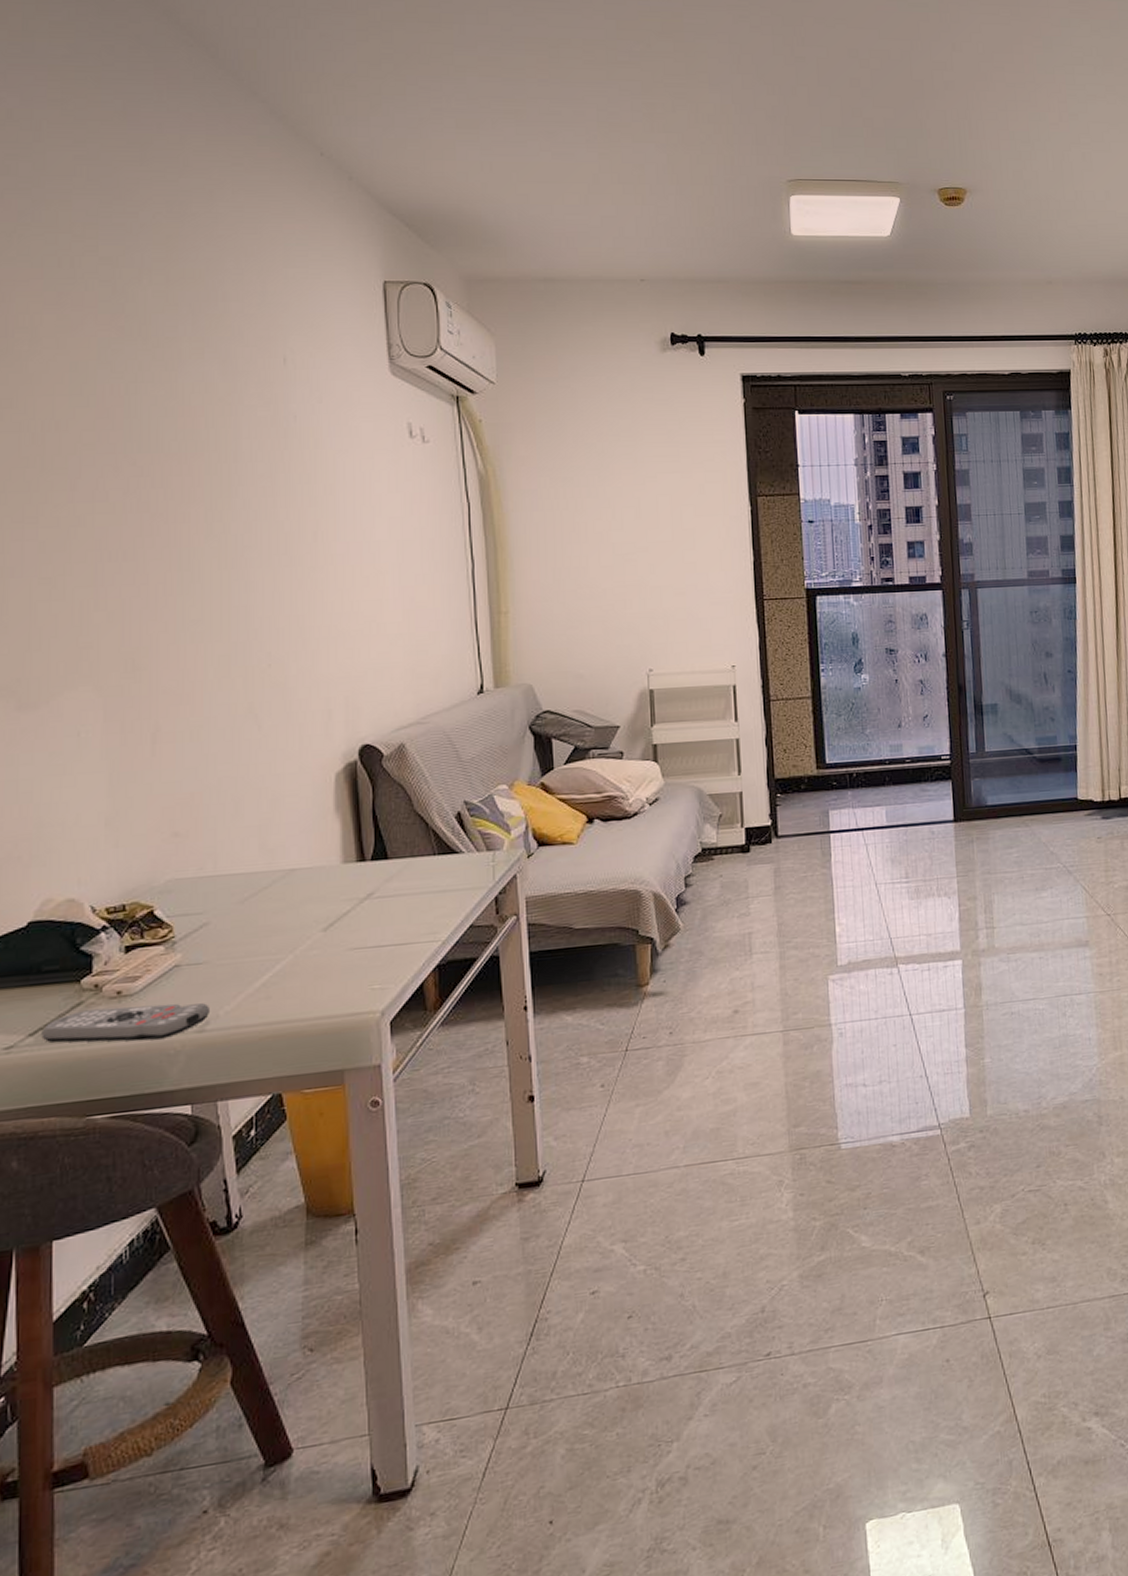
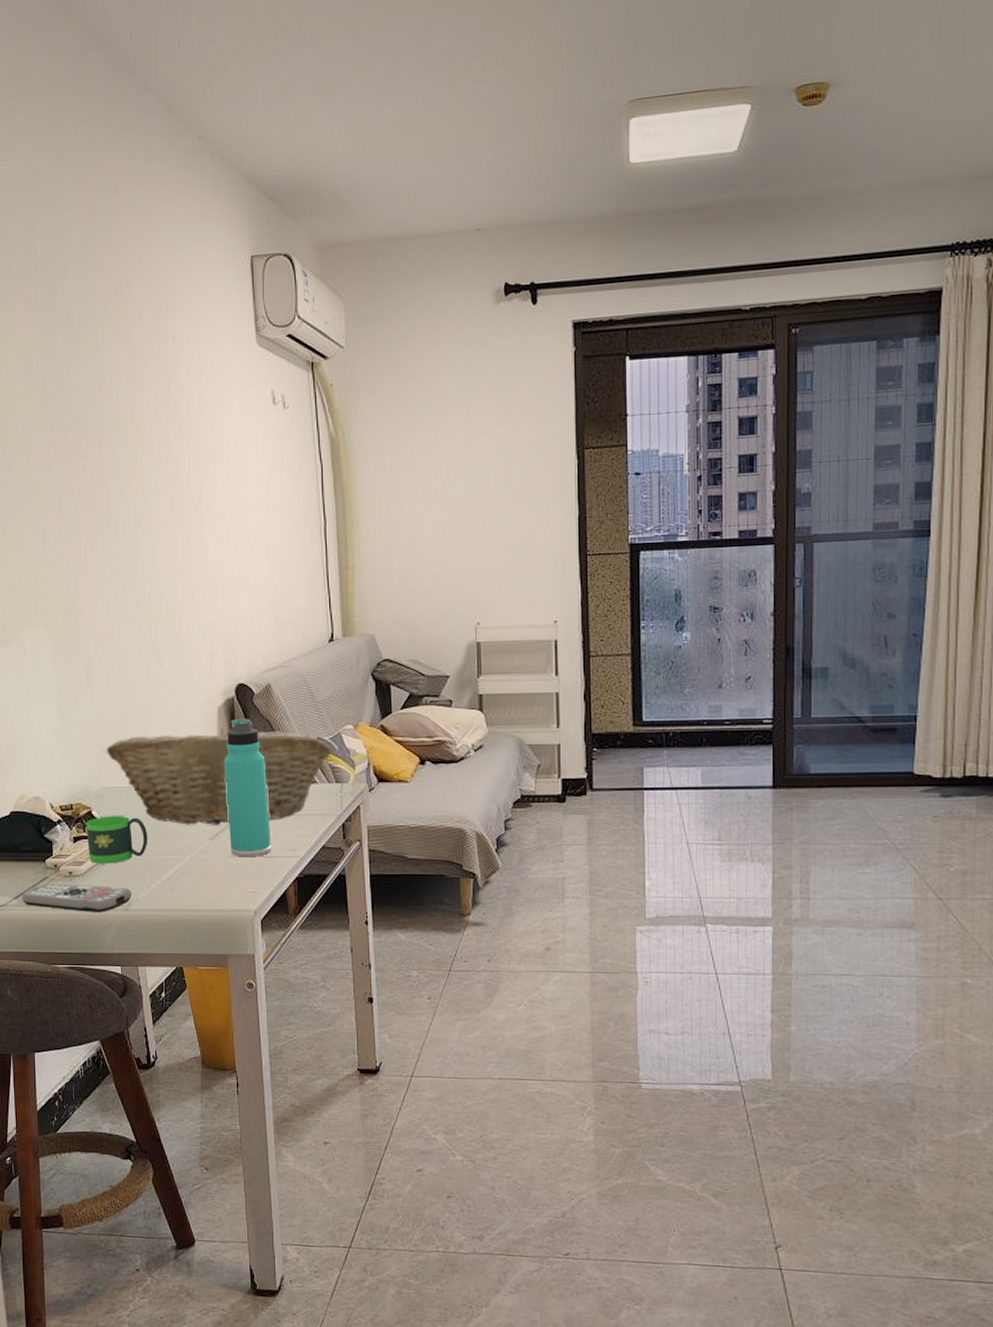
mug: none [144,913,236,977] -> present [86,816,148,864]
fruit basket: none [179,796,482,916] -> present [107,729,332,825]
thermos bottle: none [343,783,404,949] -> present [224,718,271,858]

